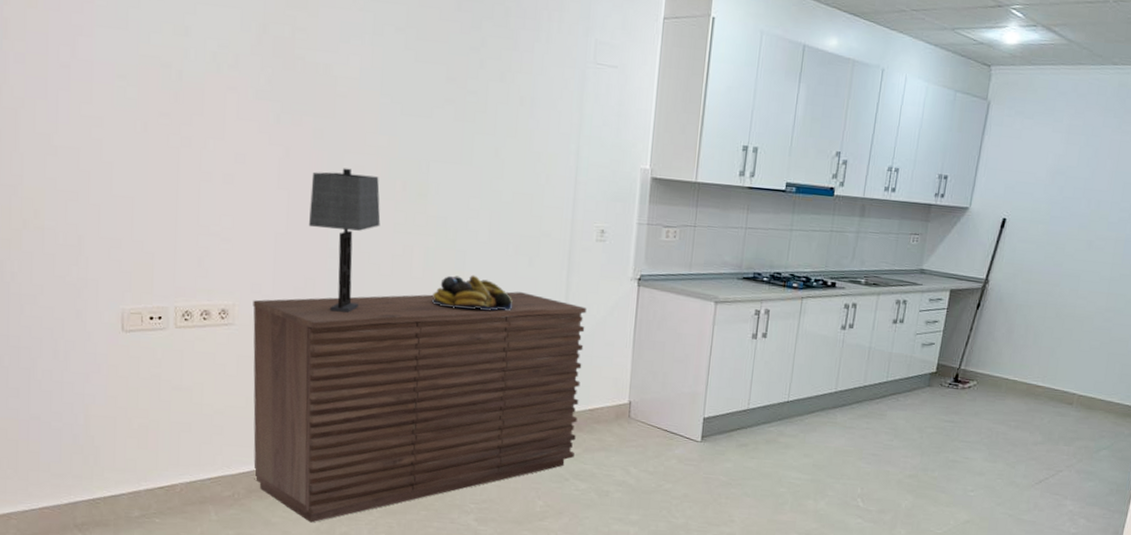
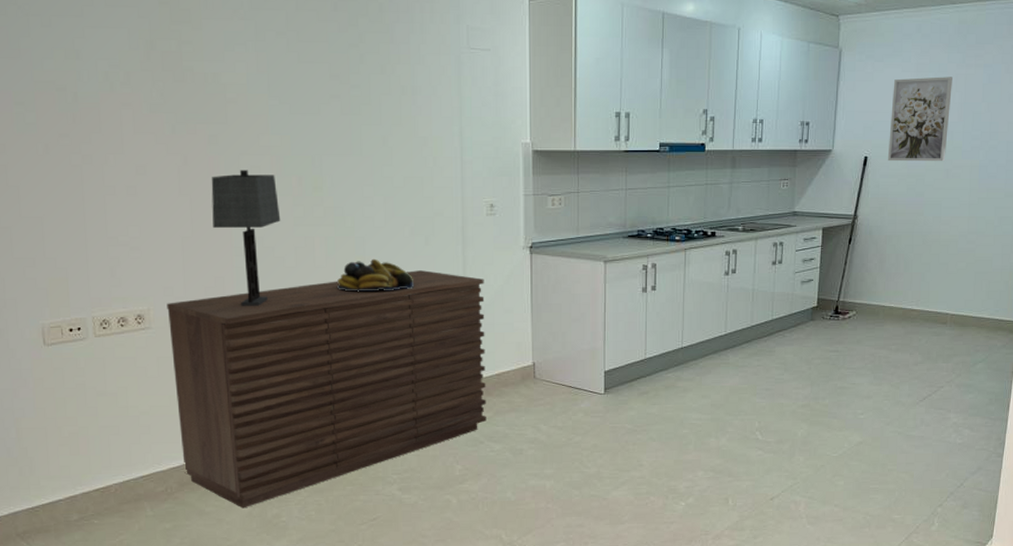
wall art: none [1027,139,1106,232] -> present [887,76,953,162]

